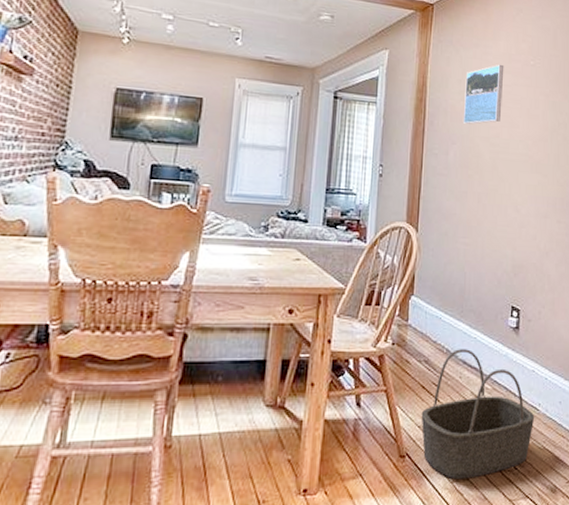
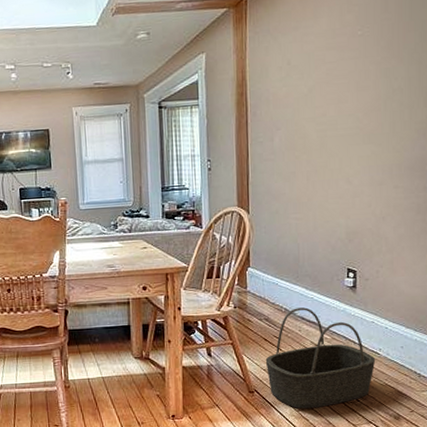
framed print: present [464,64,504,124] -> none [286,42,328,109]

